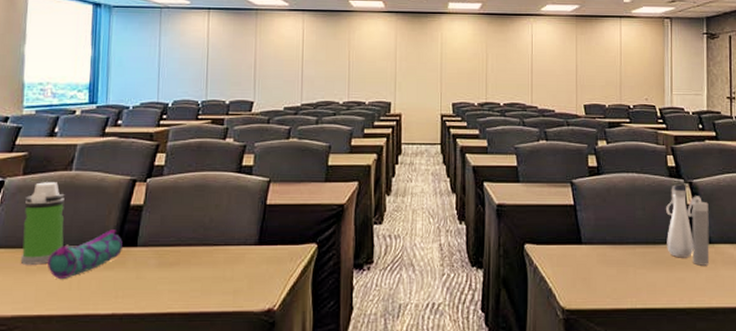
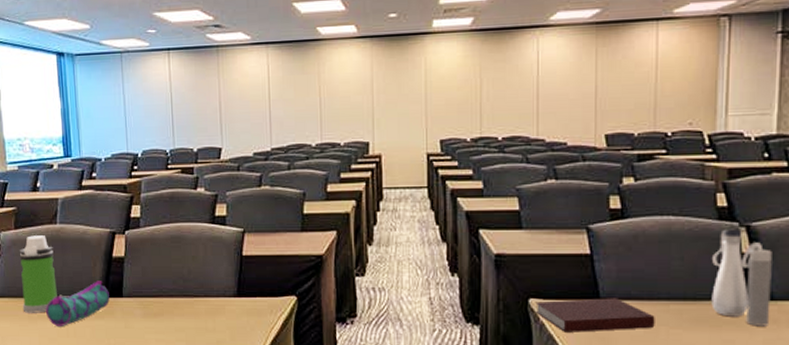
notebook: none [530,243,625,274] -> present [535,298,655,333]

